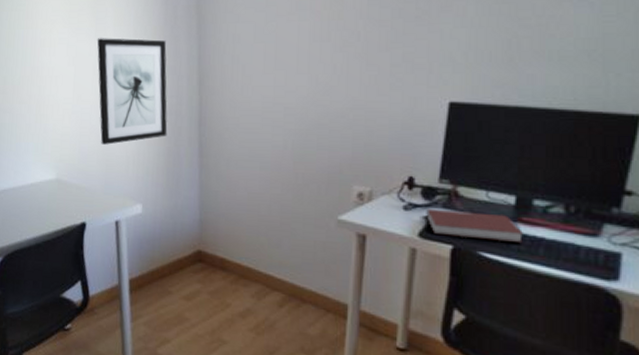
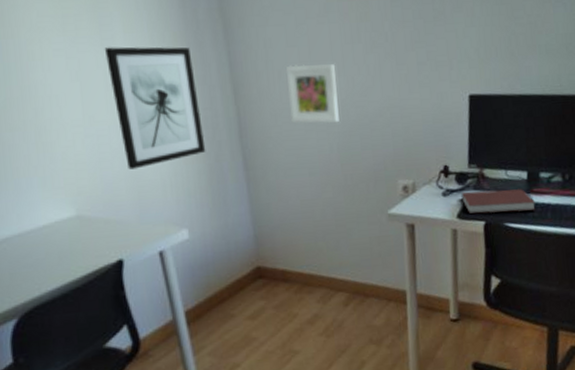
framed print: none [249,60,299,120] -> present [285,64,339,124]

